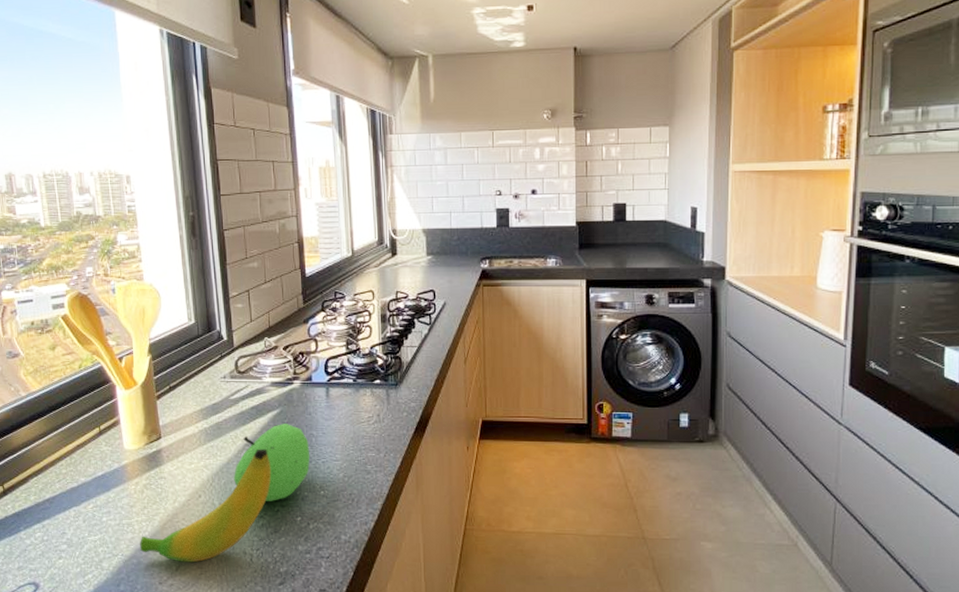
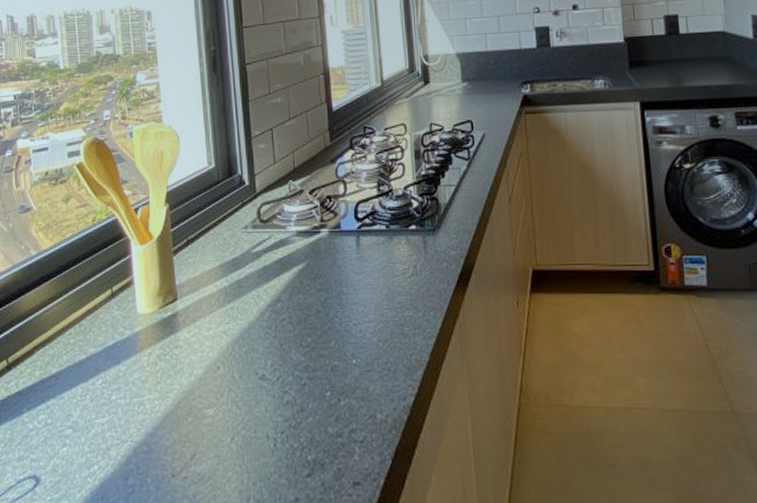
fruit: present [140,424,310,563] -> none [151,279,340,450]

